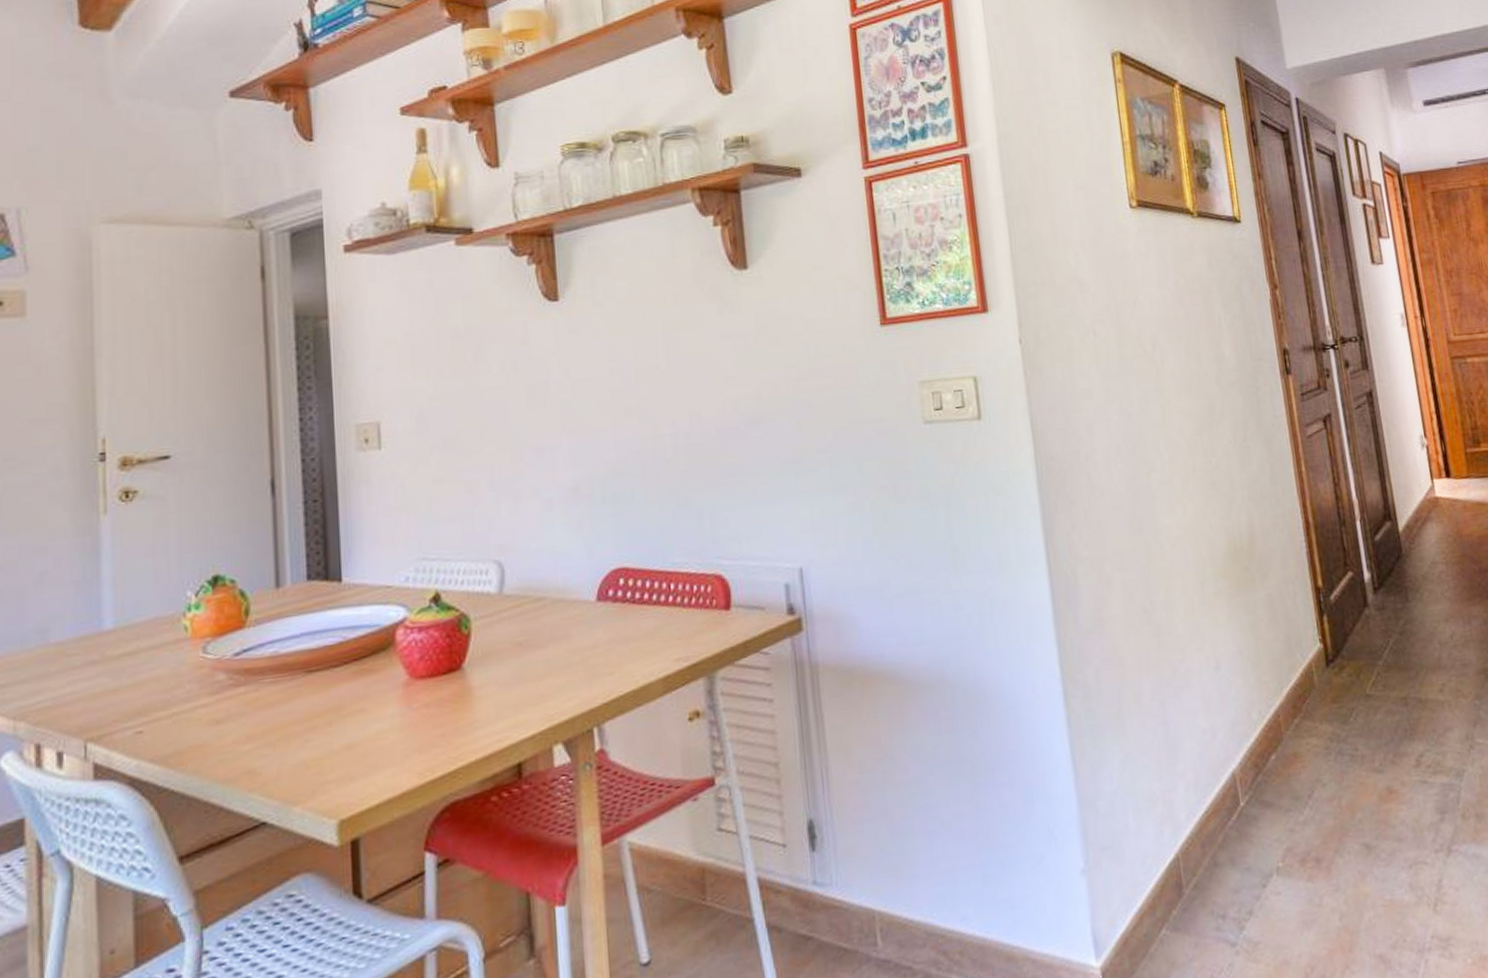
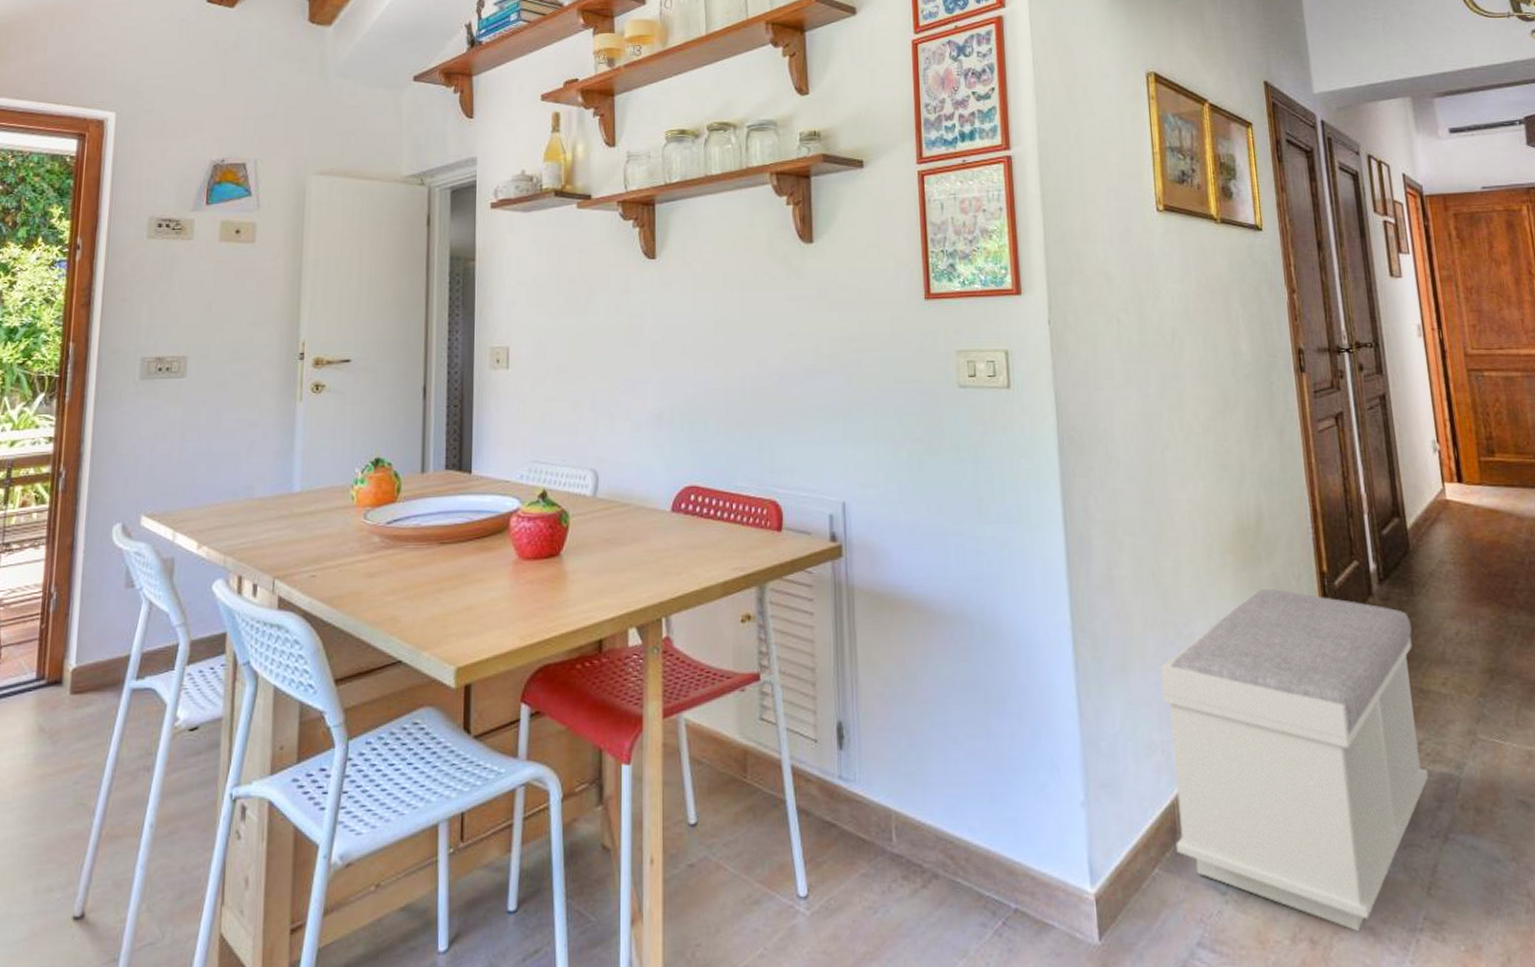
bench: none [1157,611,1431,962] -> present [1160,588,1429,931]

